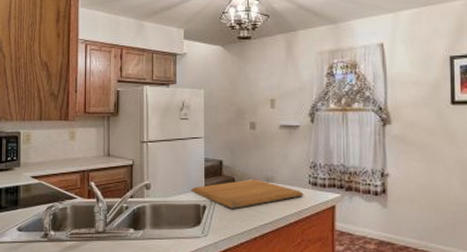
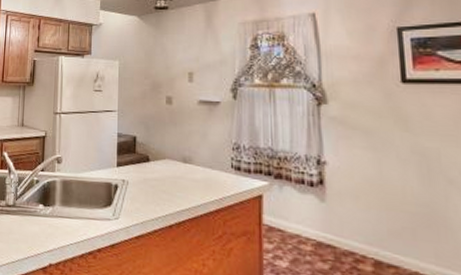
chopping board: present [190,179,304,209] -> none [102,158,226,191]

